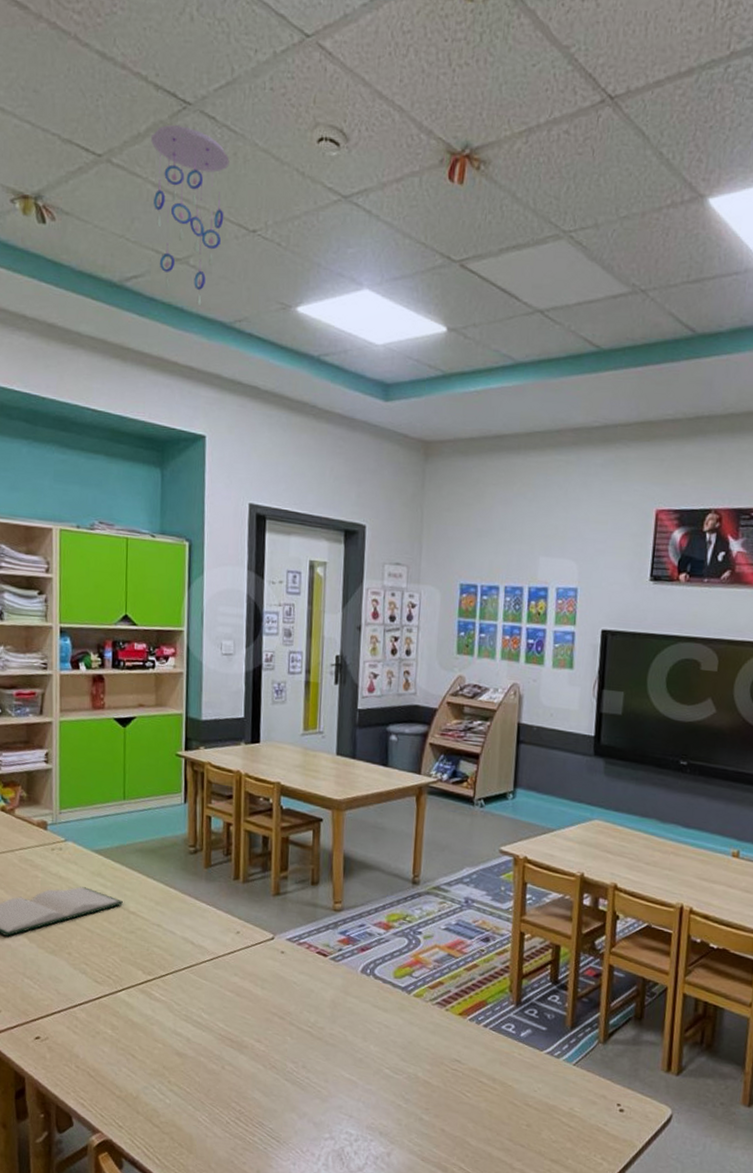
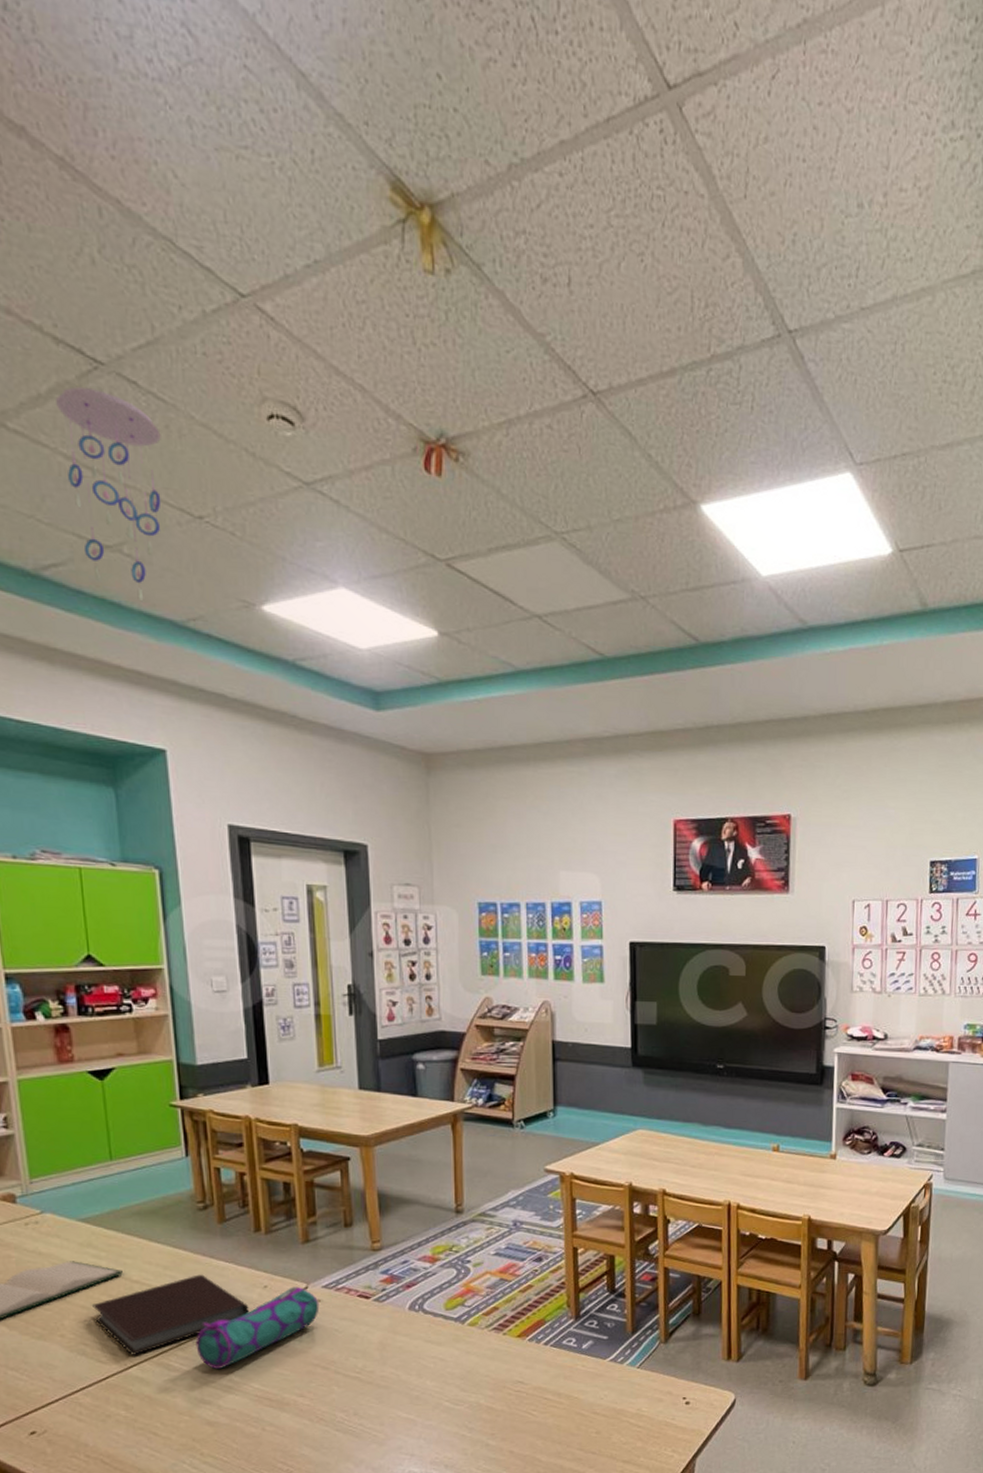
notebook: none [95,913,223,981] -> present [91,1274,250,1355]
pencil case: none [174,935,283,1005] -> present [195,1286,320,1370]

